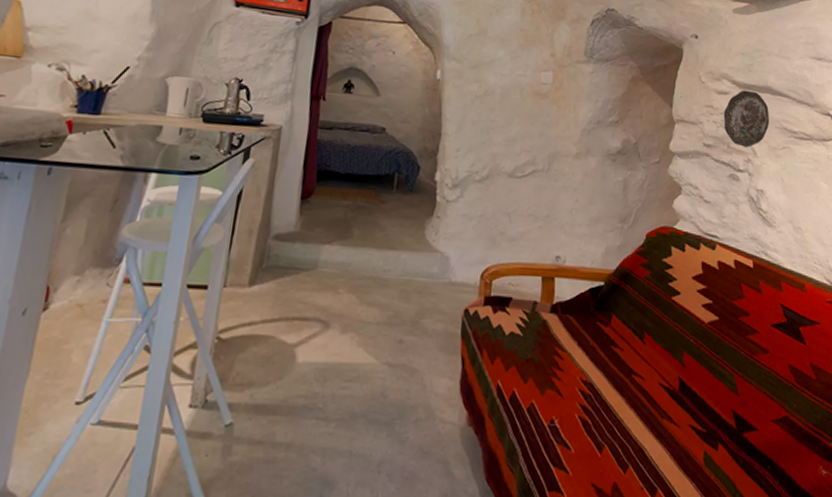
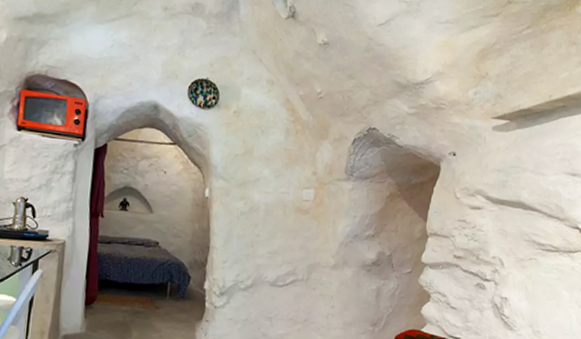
decorative plate: present [723,90,770,148] -> none [474,205,520,259]

